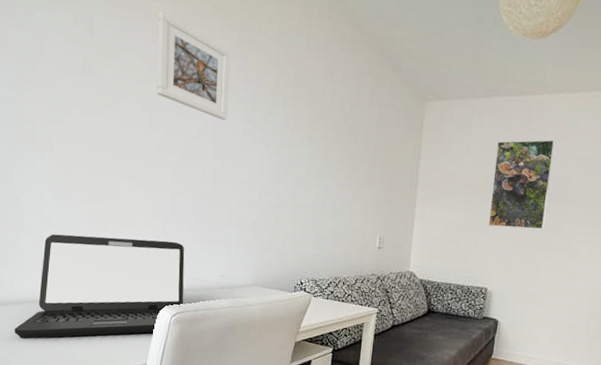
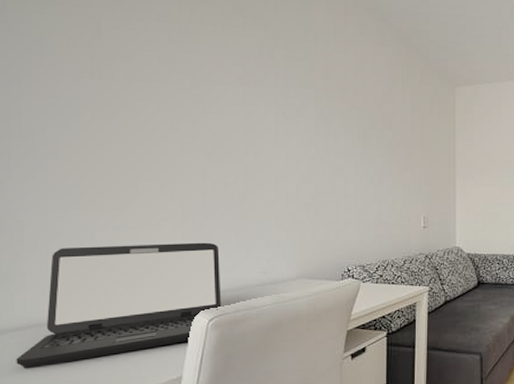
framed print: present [156,12,231,120] -> none [175,12,257,116]

